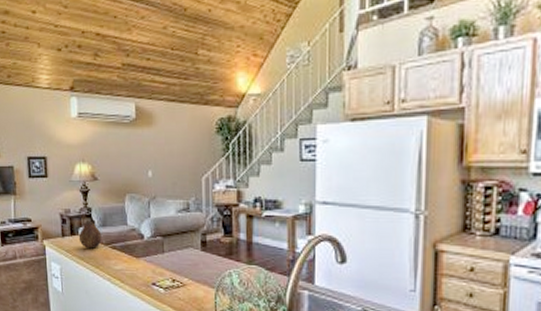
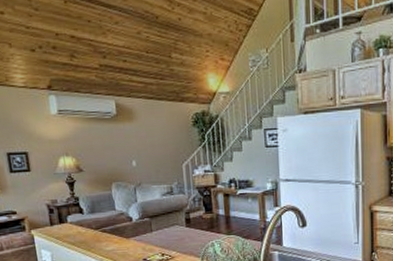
fruit: present [78,220,102,249] -> none [67,209,92,234]

